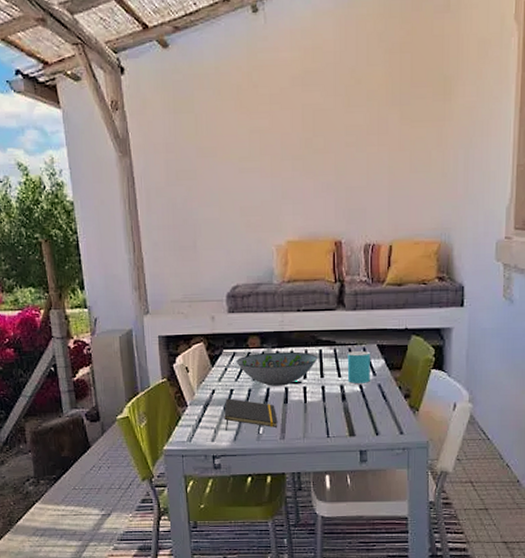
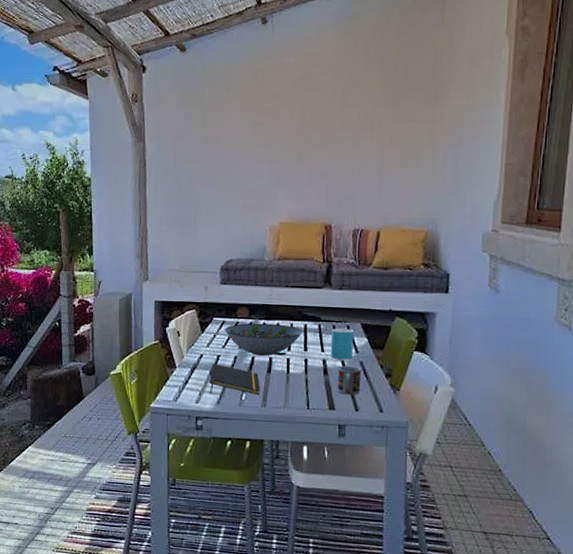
cup: none [356,389,380,420] -> present [337,365,362,395]

